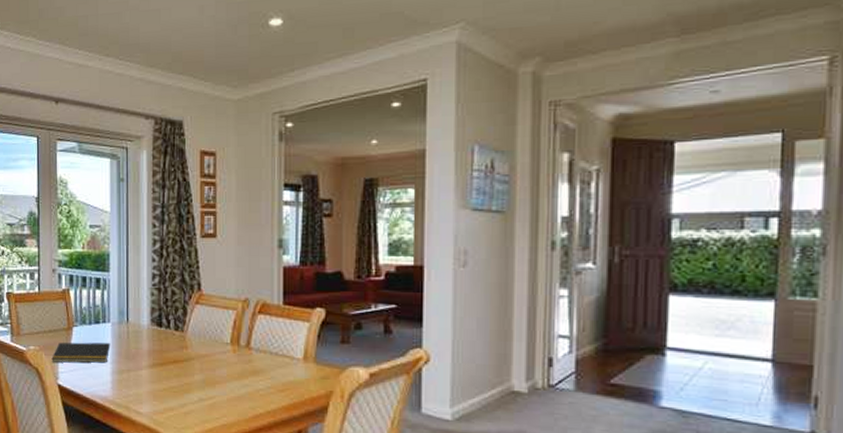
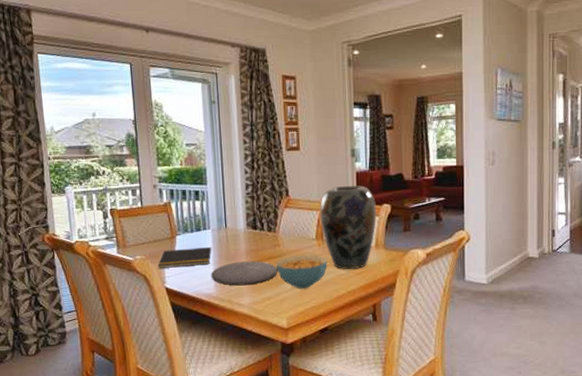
plate: none [107,362,184,391] -> present [210,261,278,286]
cereal bowl: none [183,361,243,402] -> present [276,255,327,289]
vase: none [237,283,306,385] -> present [320,186,377,270]

